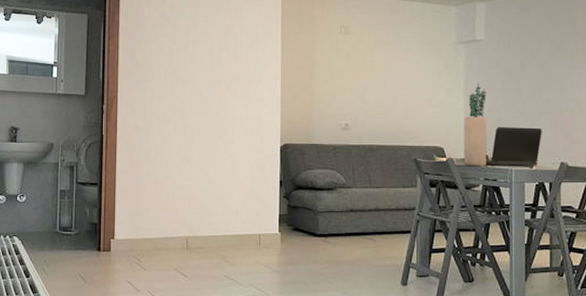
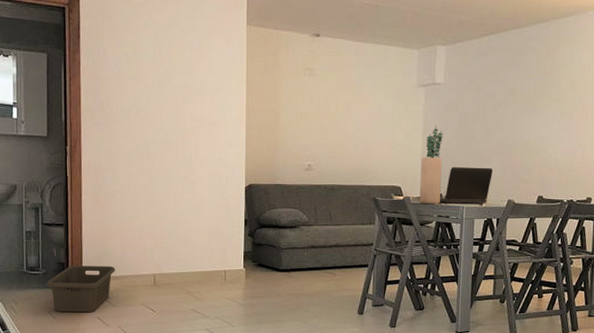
laundry basket: none [78,226,148,277] -> present [46,265,116,313]

